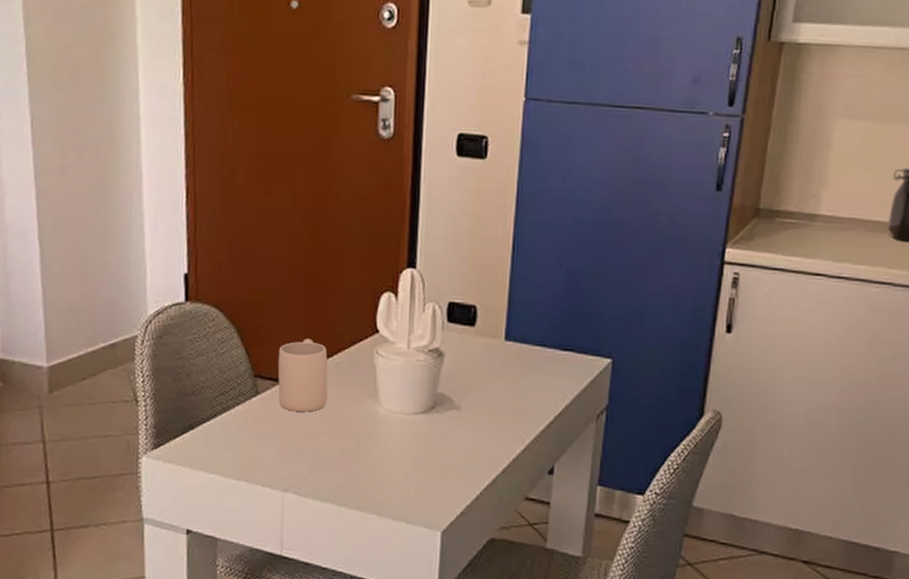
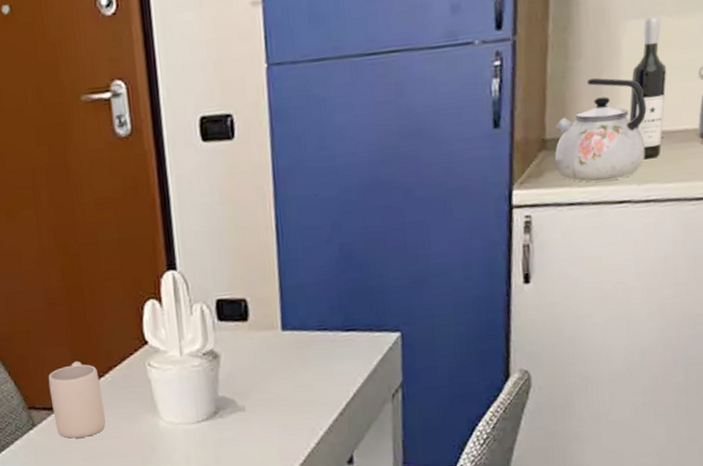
kettle: none [764,162,848,254] -> present [554,77,647,182]
bottle: none [832,120,868,241] -> present [629,16,667,159]

